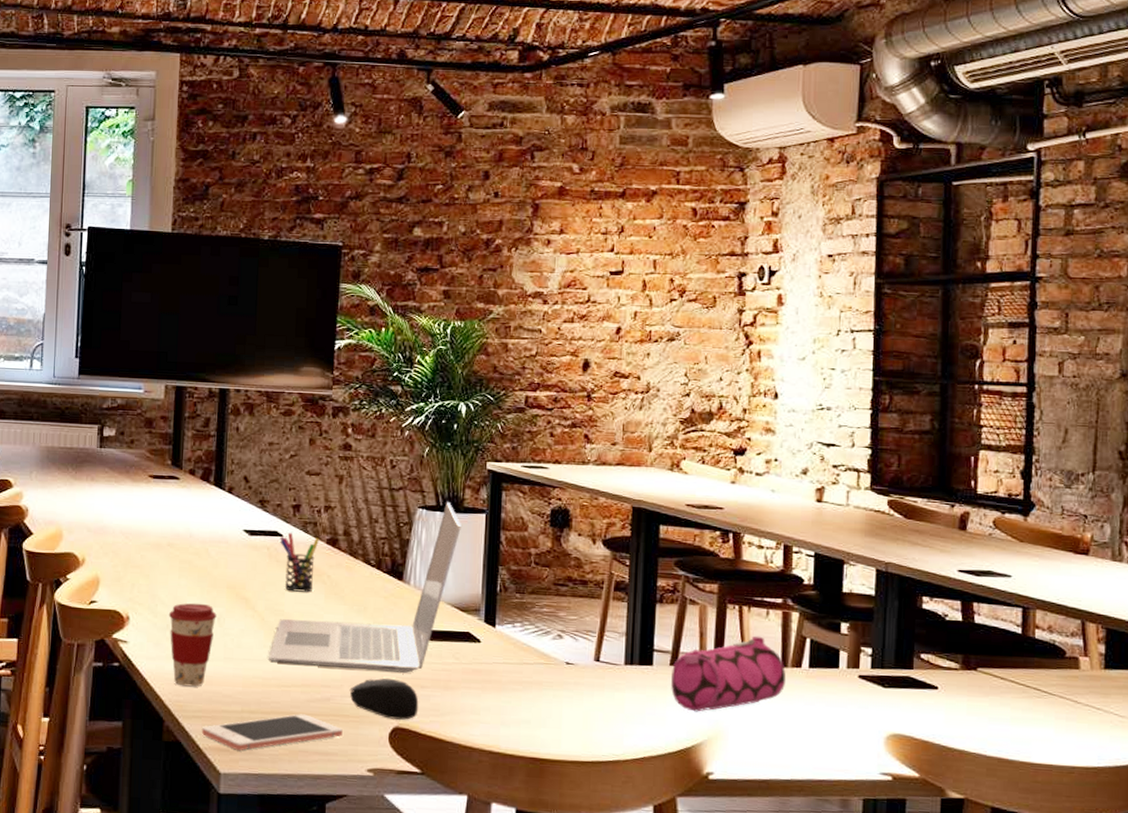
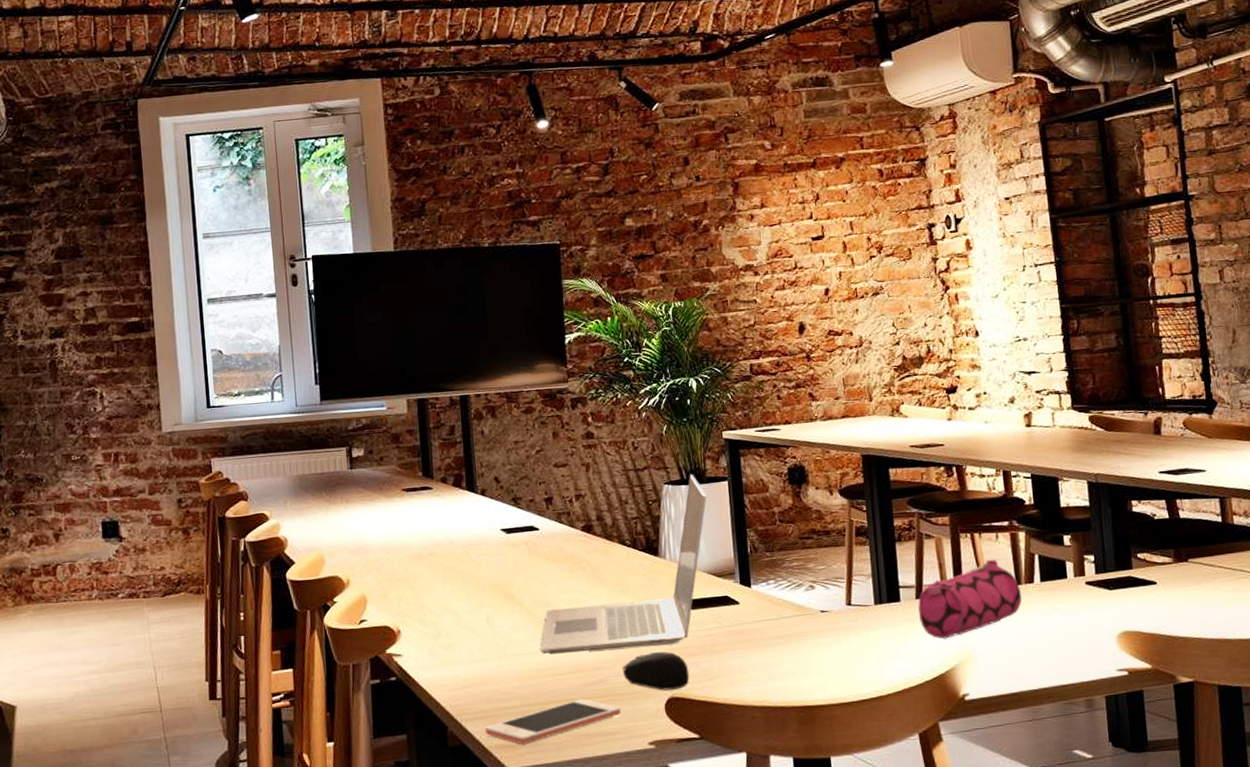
coffee cup: present [168,603,217,687] -> none [438,606,486,690]
pen holder: present [280,532,319,592] -> none [536,525,575,582]

